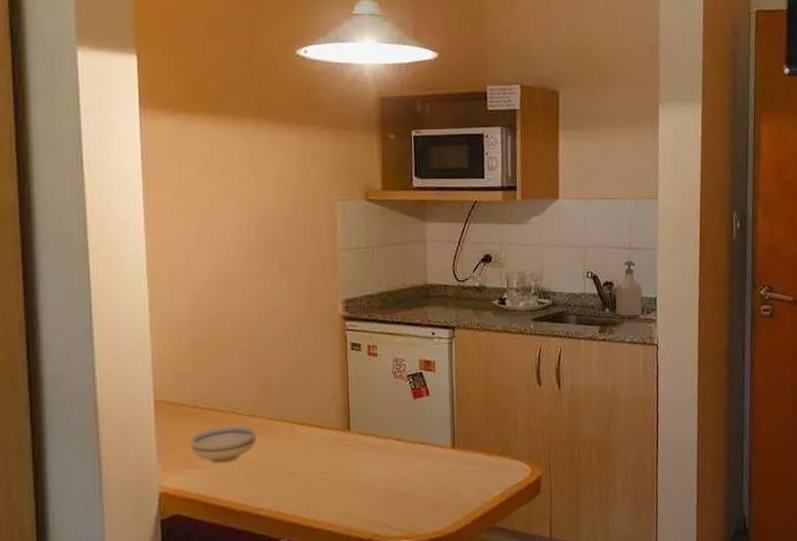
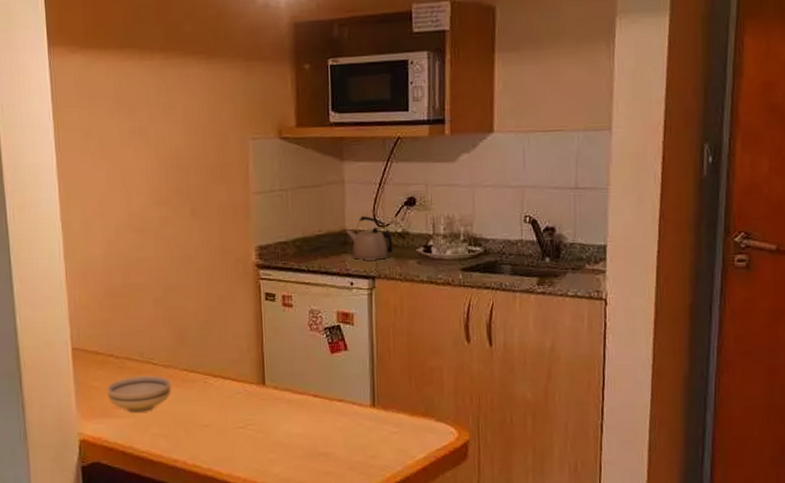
kettle: none [427,271,471,313] -> present [345,216,393,262]
soap bottle: present [615,260,642,317] -> none [557,202,589,267]

